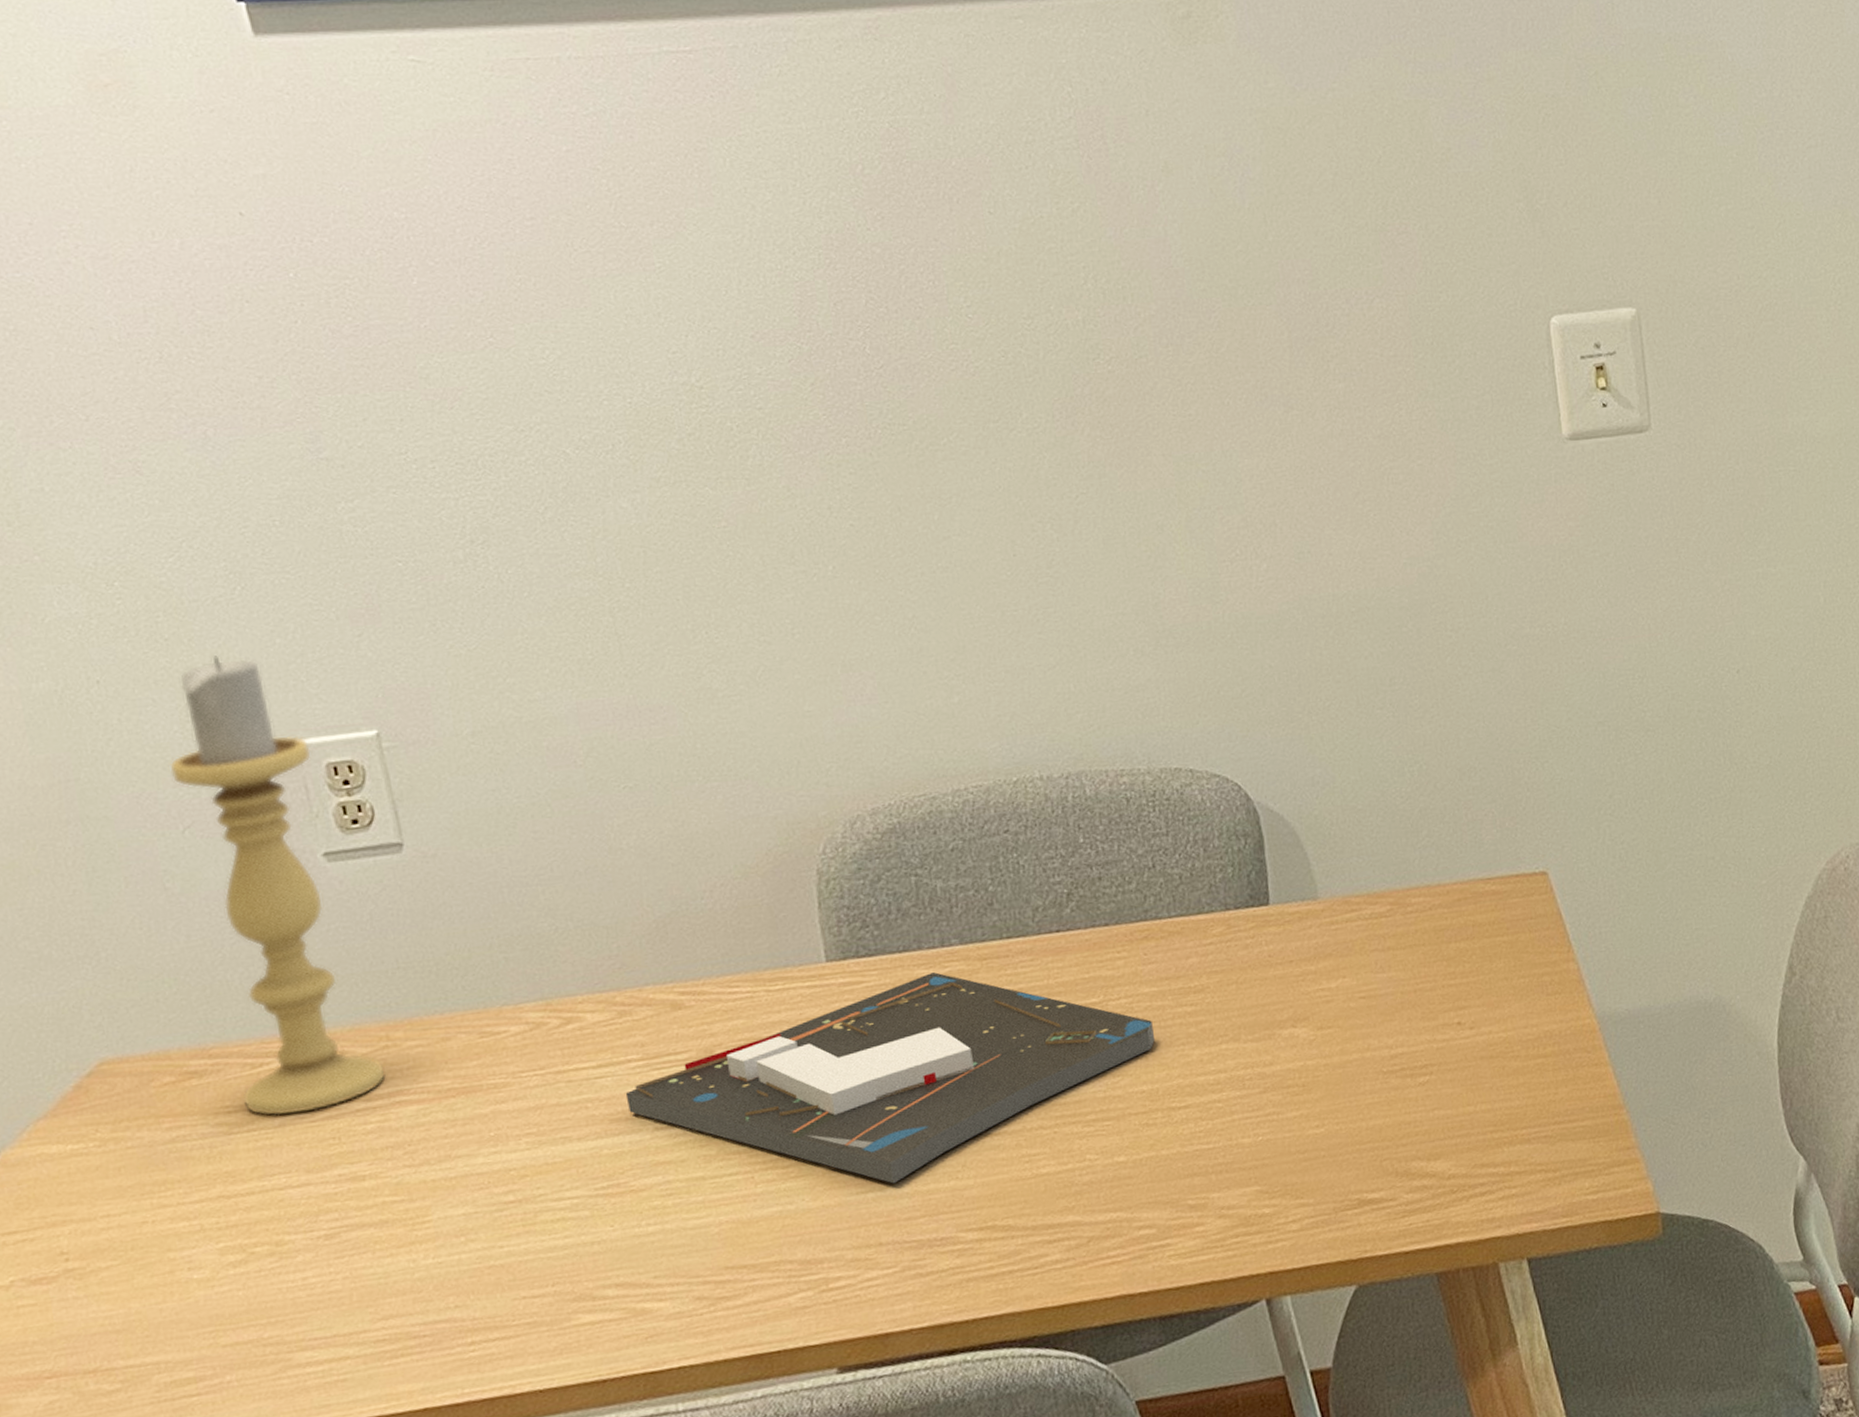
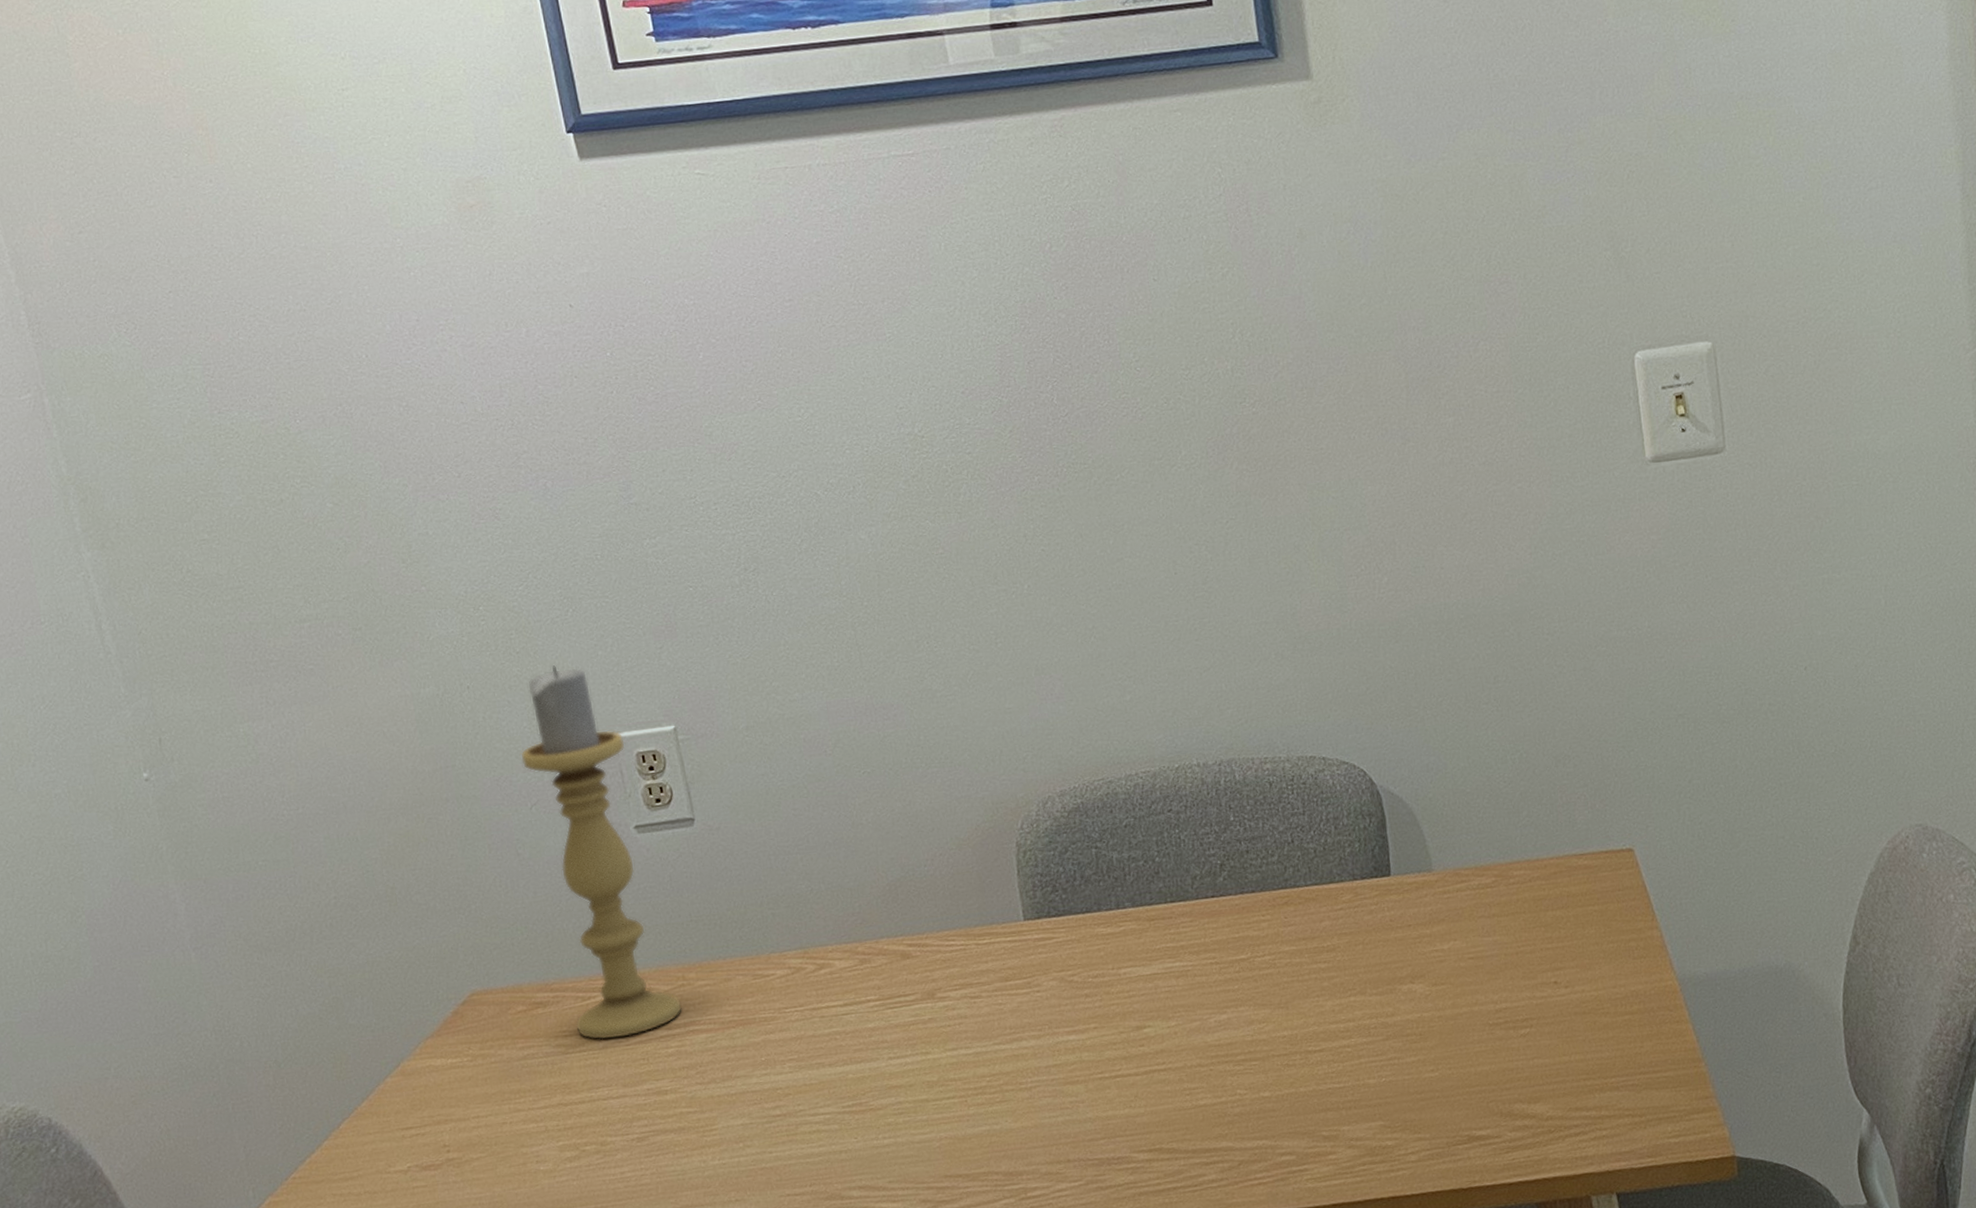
board game: present [625,972,1155,1184] -> none [866,931,1294,1110]

